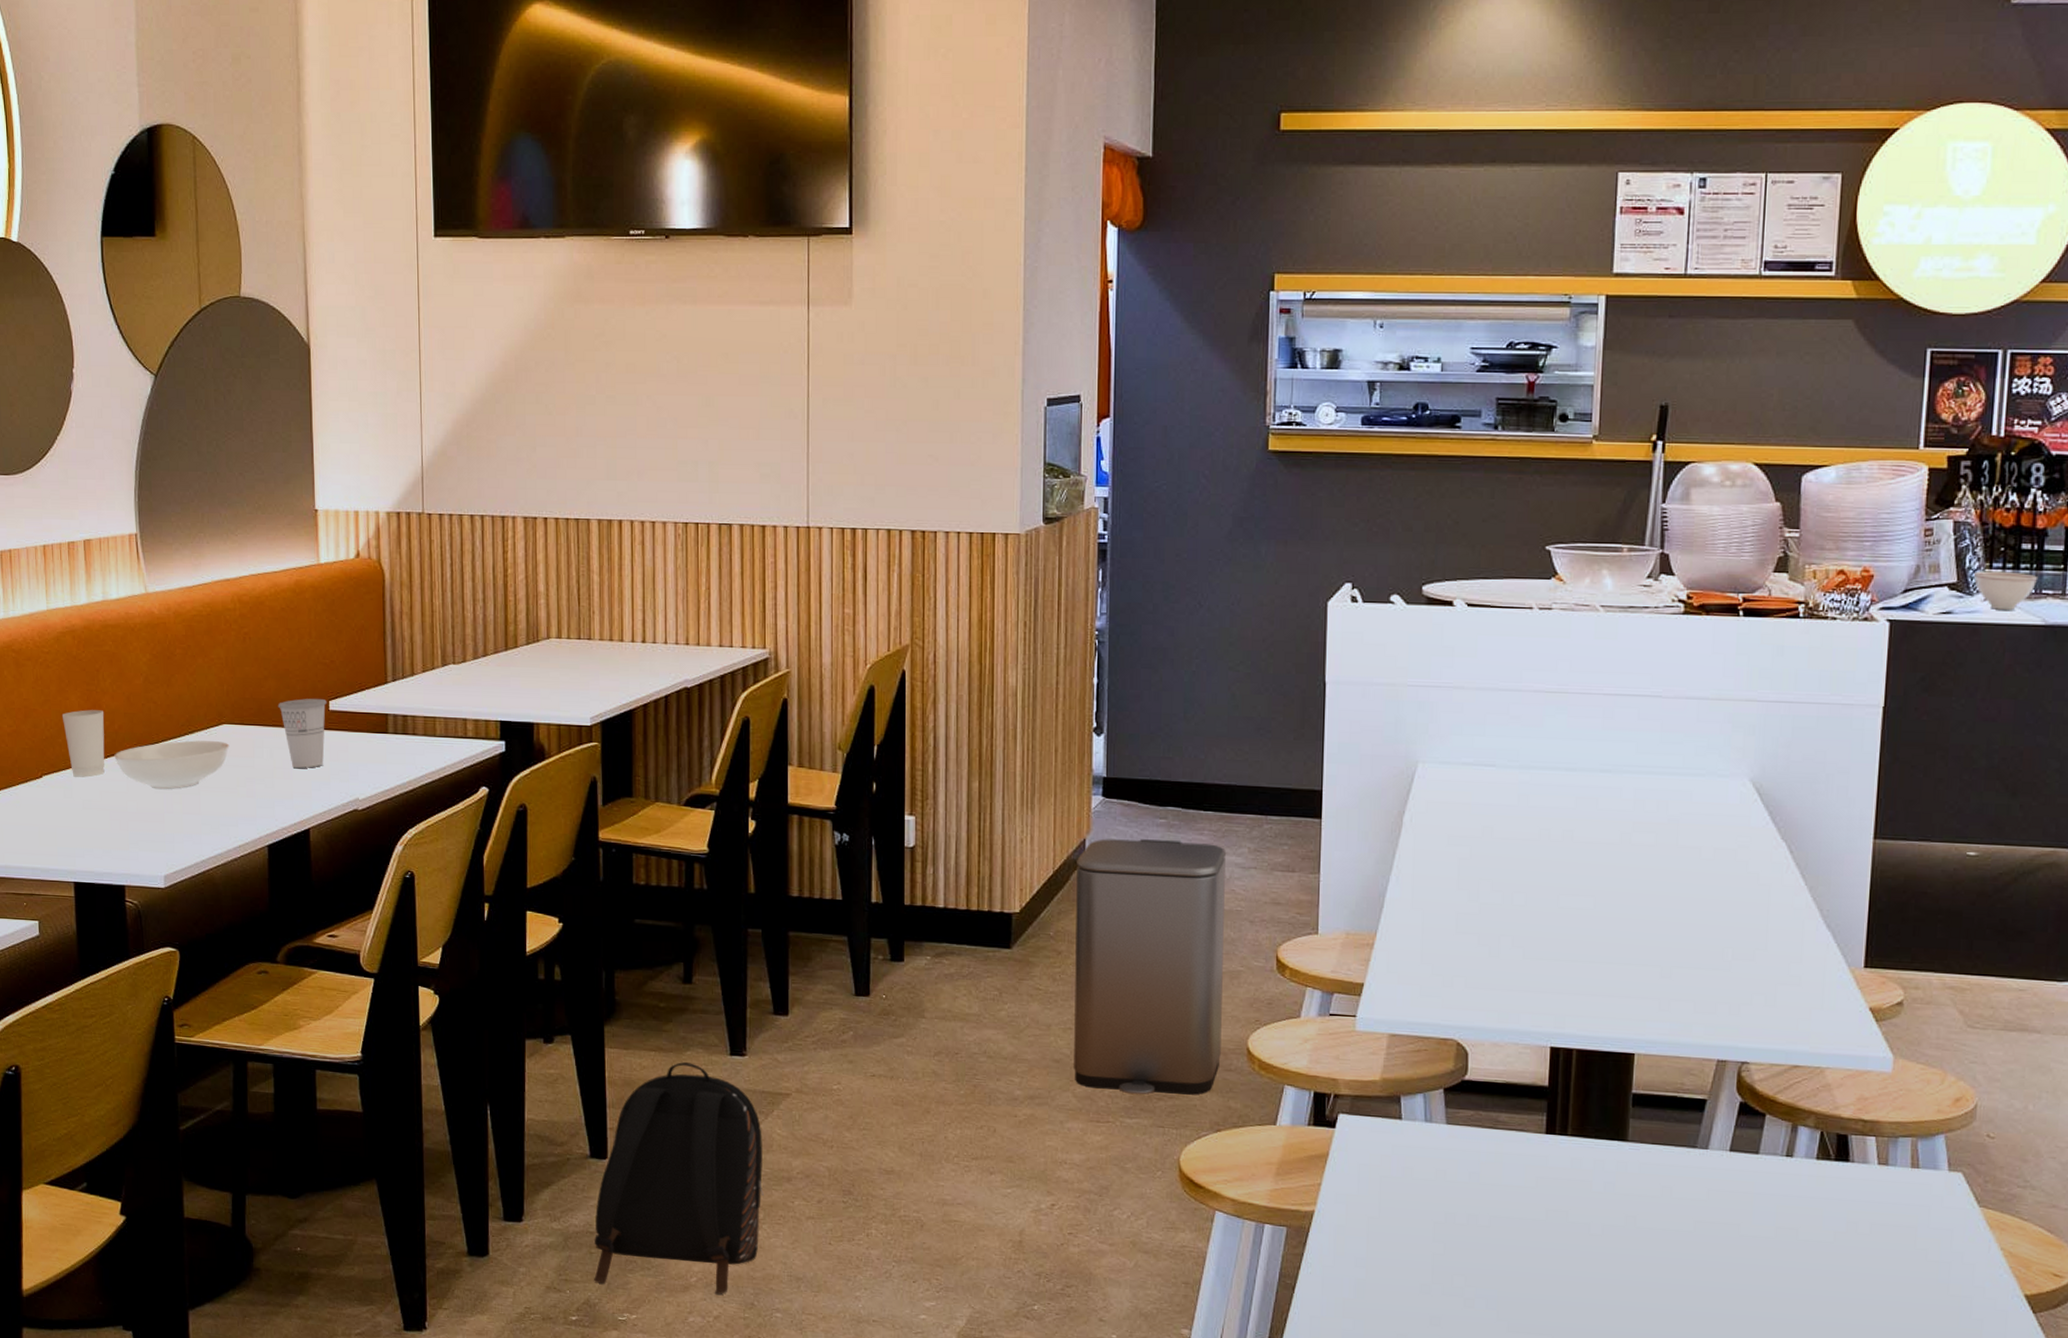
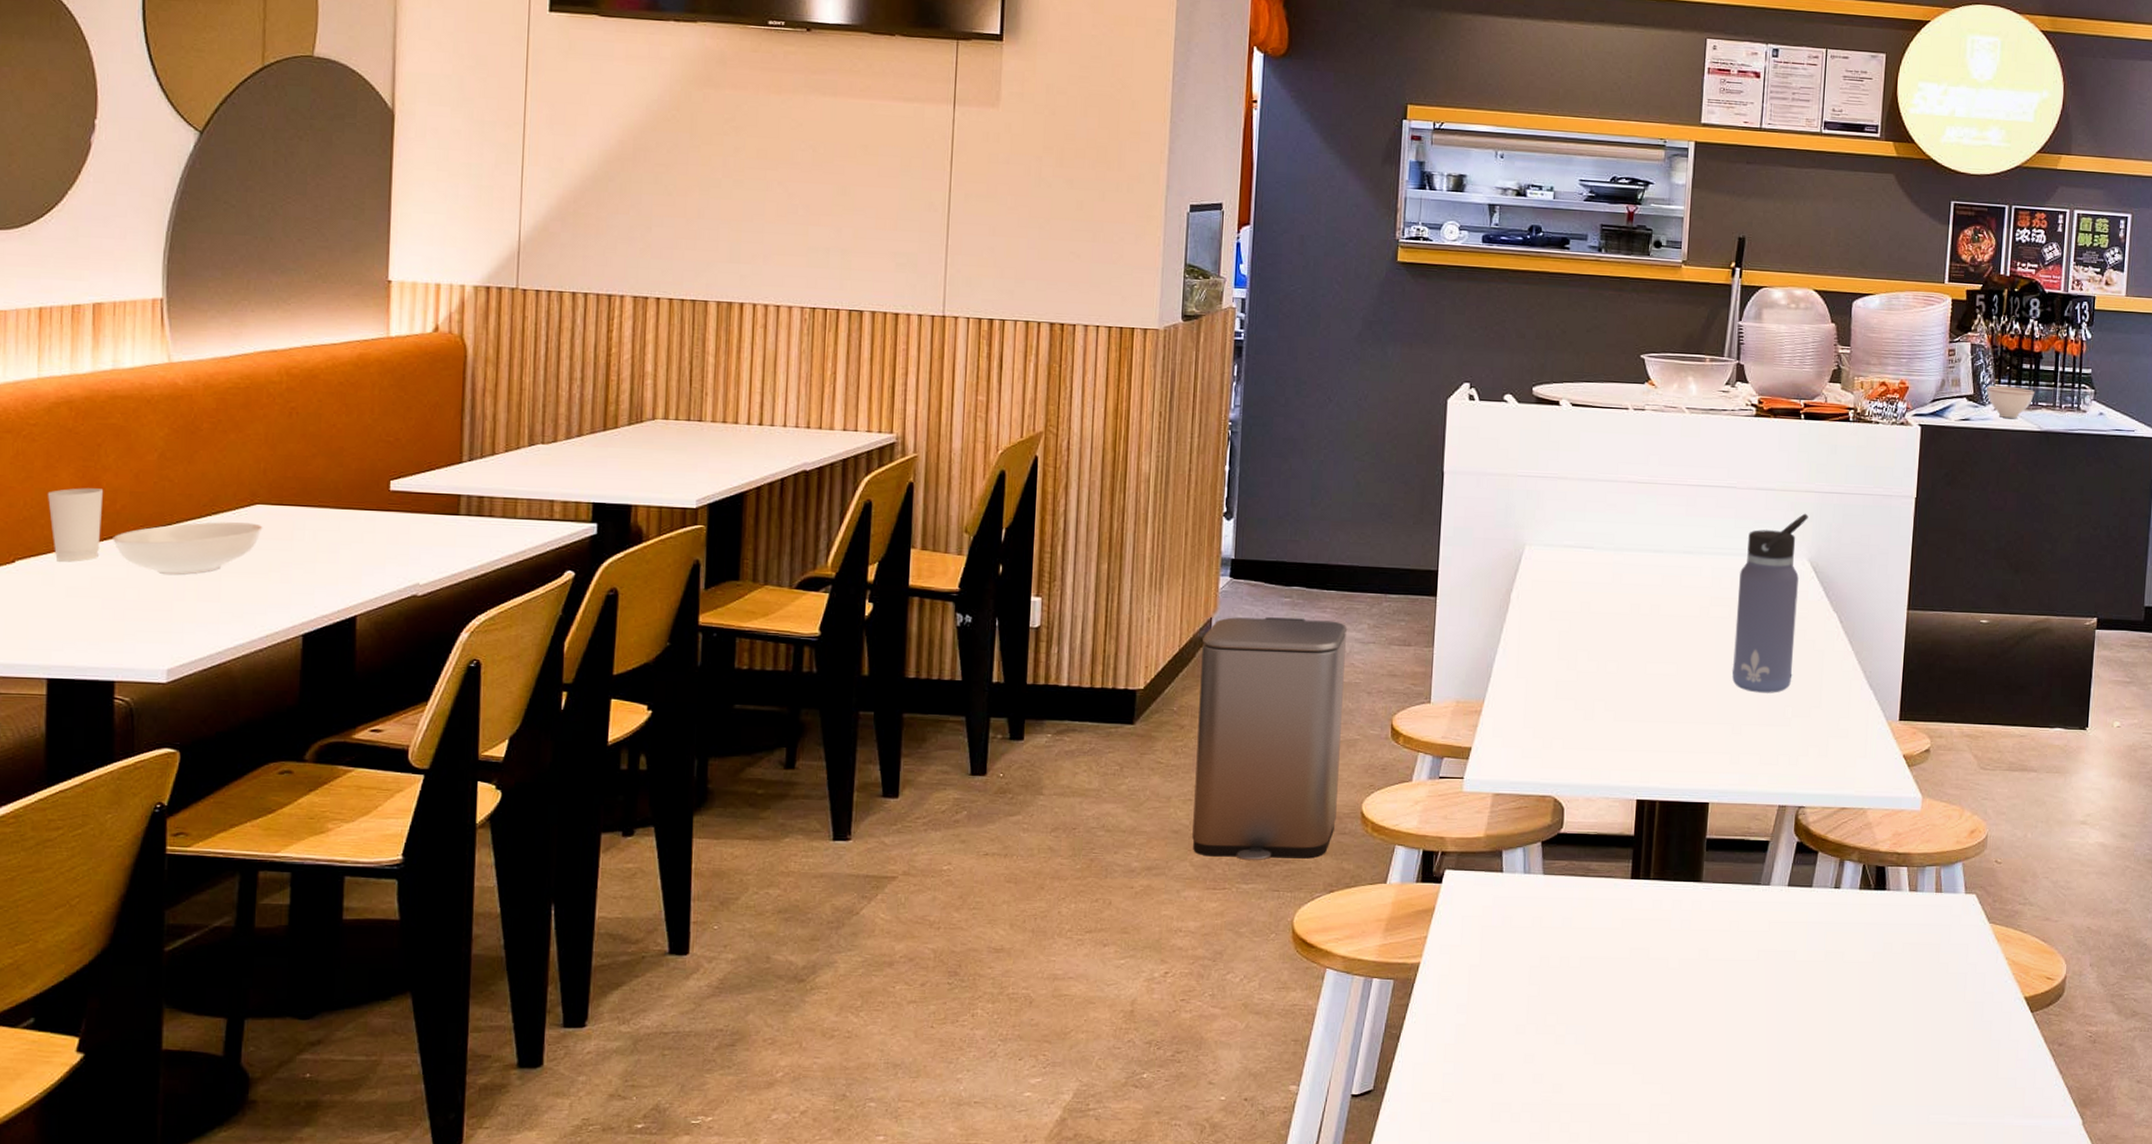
cup: present [277,698,327,768] -> none [326,477,388,552]
backpack: present [594,1062,764,1294] -> none [665,850,864,1088]
water bottle: none [1660,726,1750,933] -> present [1732,513,1808,693]

